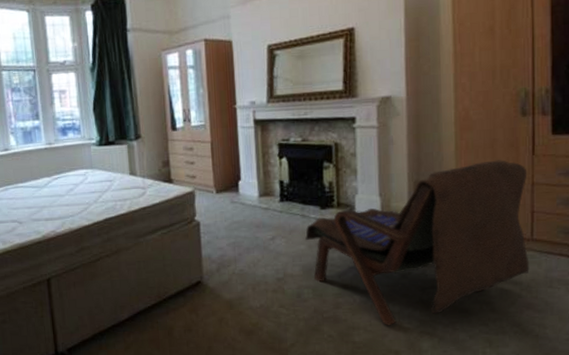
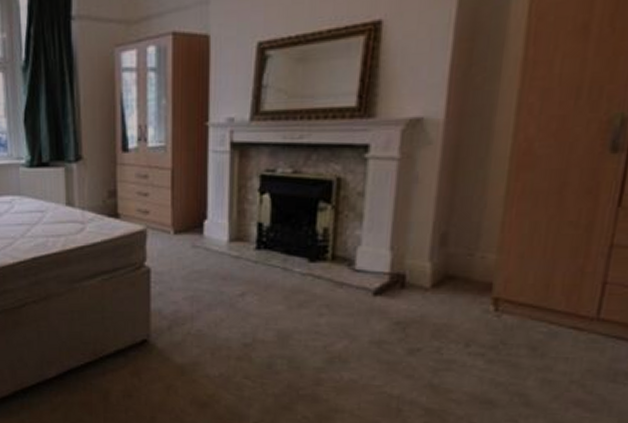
armchair: present [305,160,530,326] -> none [285,211,606,412]

